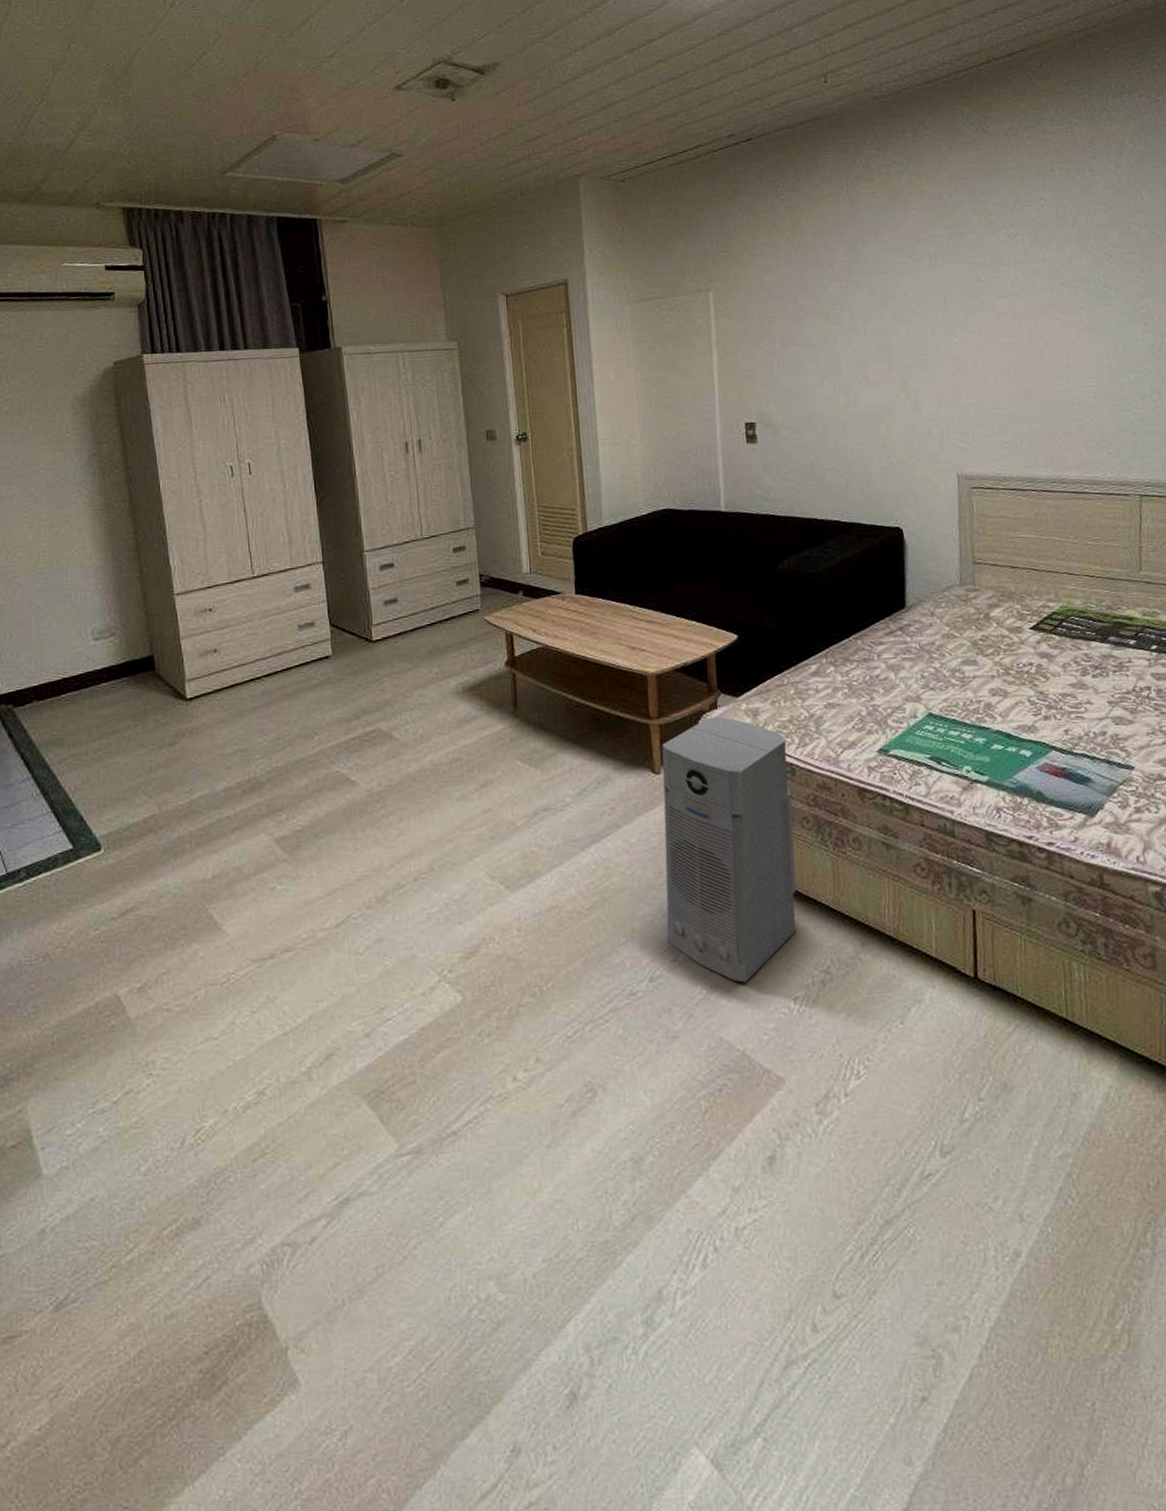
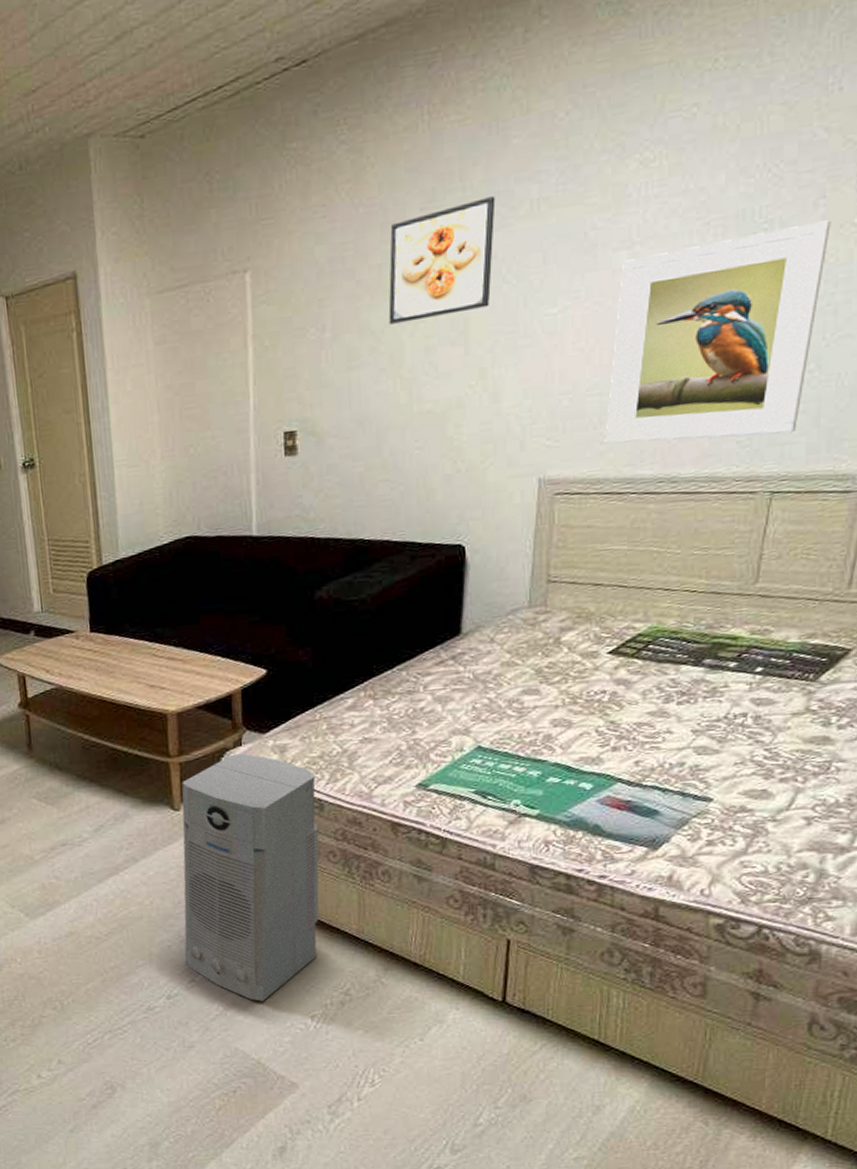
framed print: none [823,250,906,341] -> present [388,196,496,325]
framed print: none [1003,289,1152,449] -> present [605,220,831,444]

